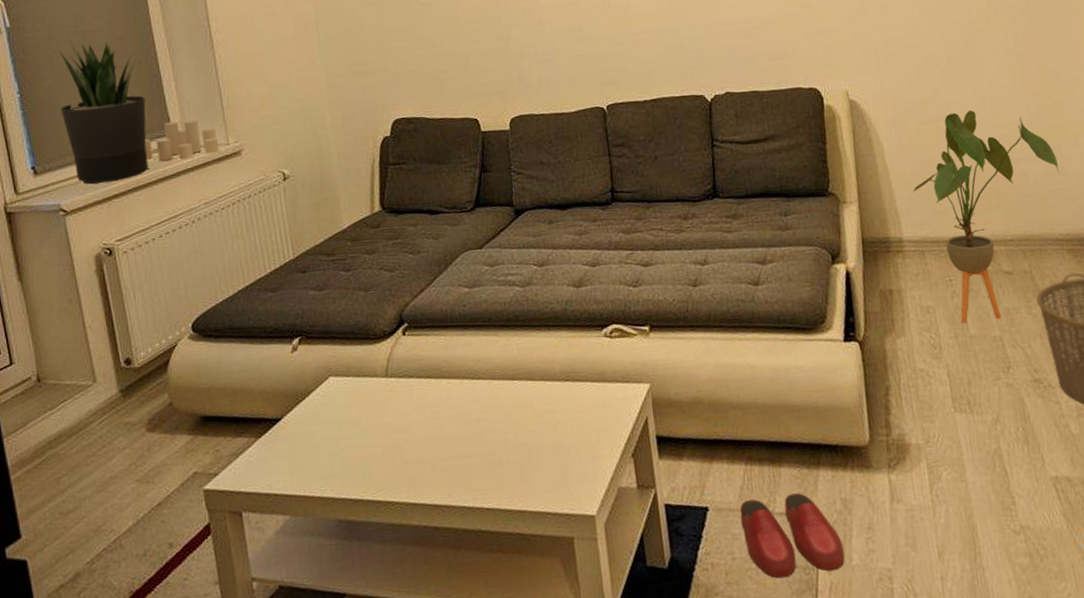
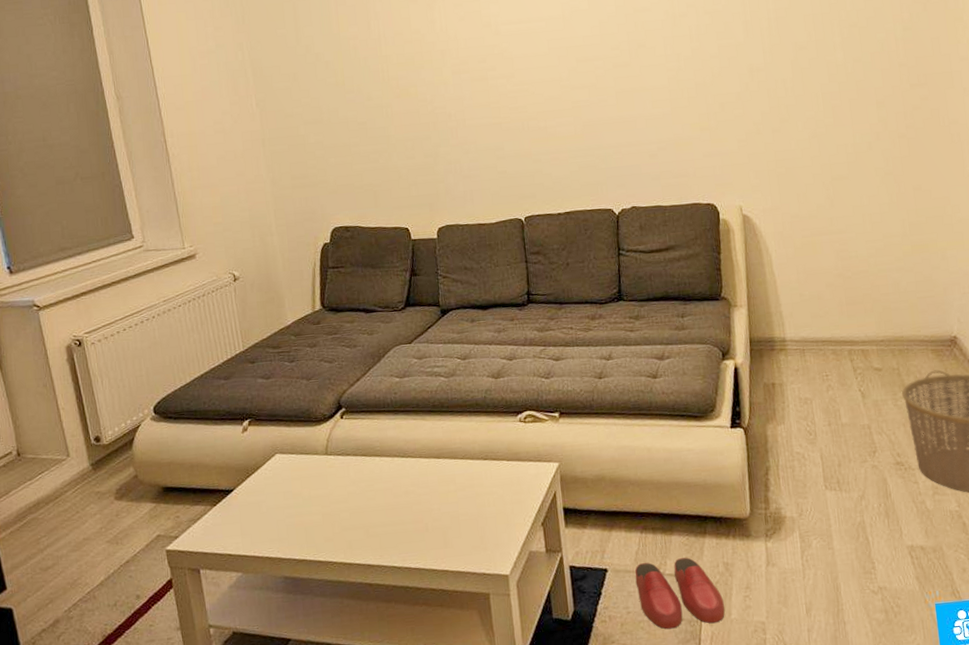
planter: present [60,37,149,184] -> none [30,150,113,283]
candle: present [144,119,220,161] -> none [108,225,176,263]
house plant: present [912,110,1060,323] -> none [796,225,928,413]

